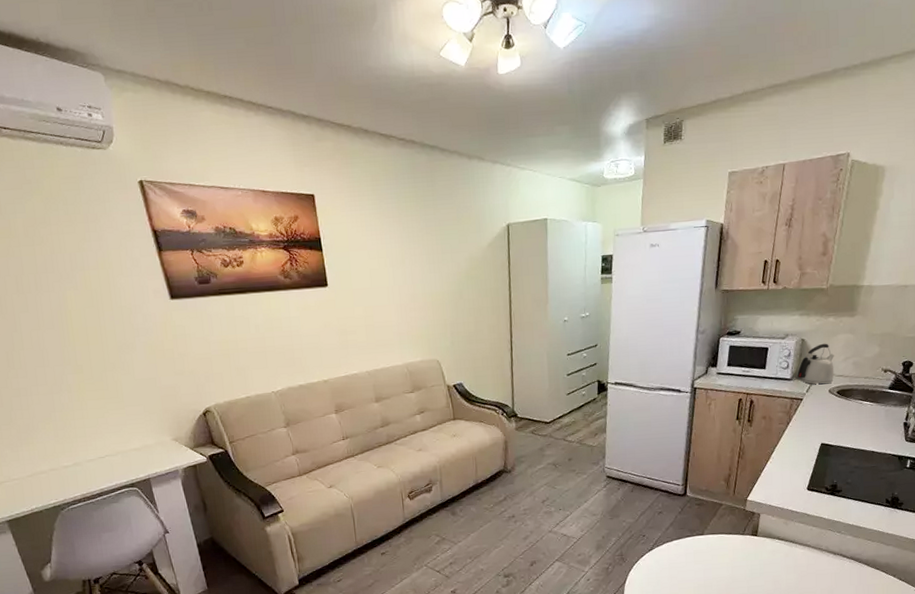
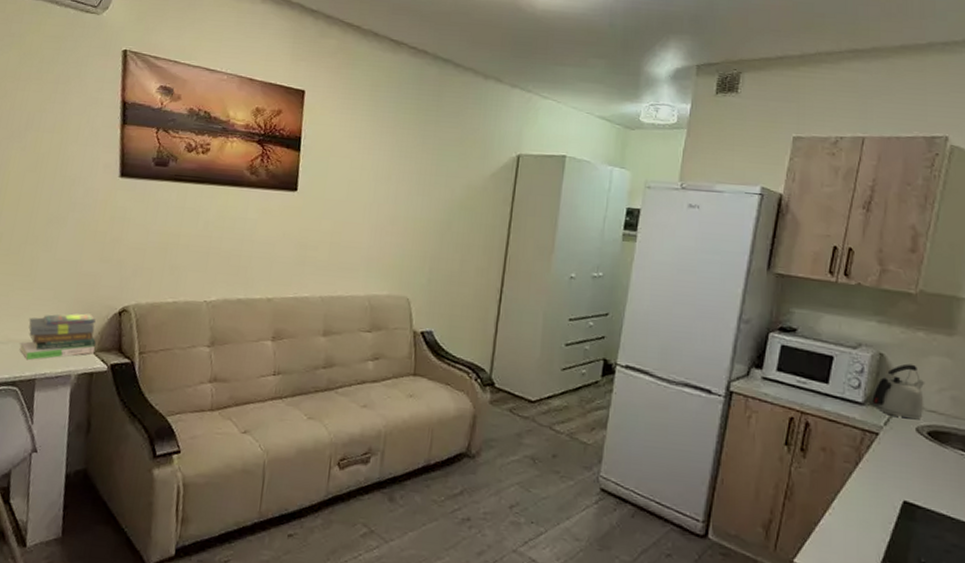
books: none [127,419,193,465] -> present [19,313,96,361]

